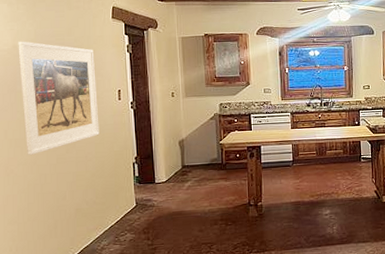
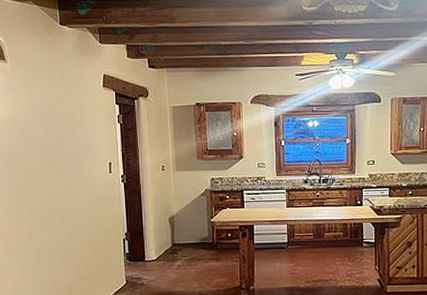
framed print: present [18,41,99,155] -> none [14,111,91,228]

